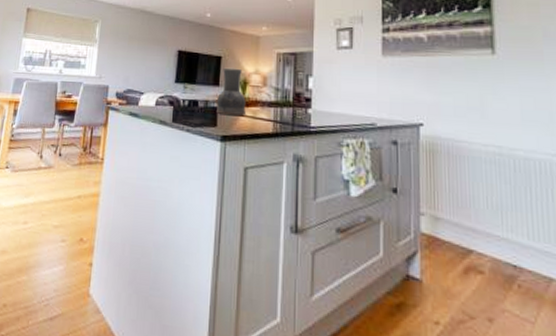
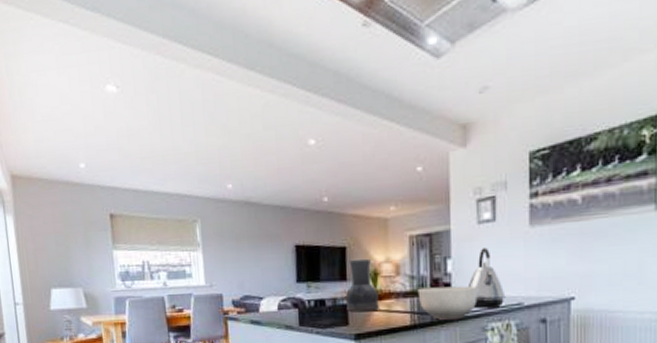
bowl: none [281,100,336,132] -> present [417,285,479,320]
kettle: none [326,70,360,126] -> present [467,247,506,309]

